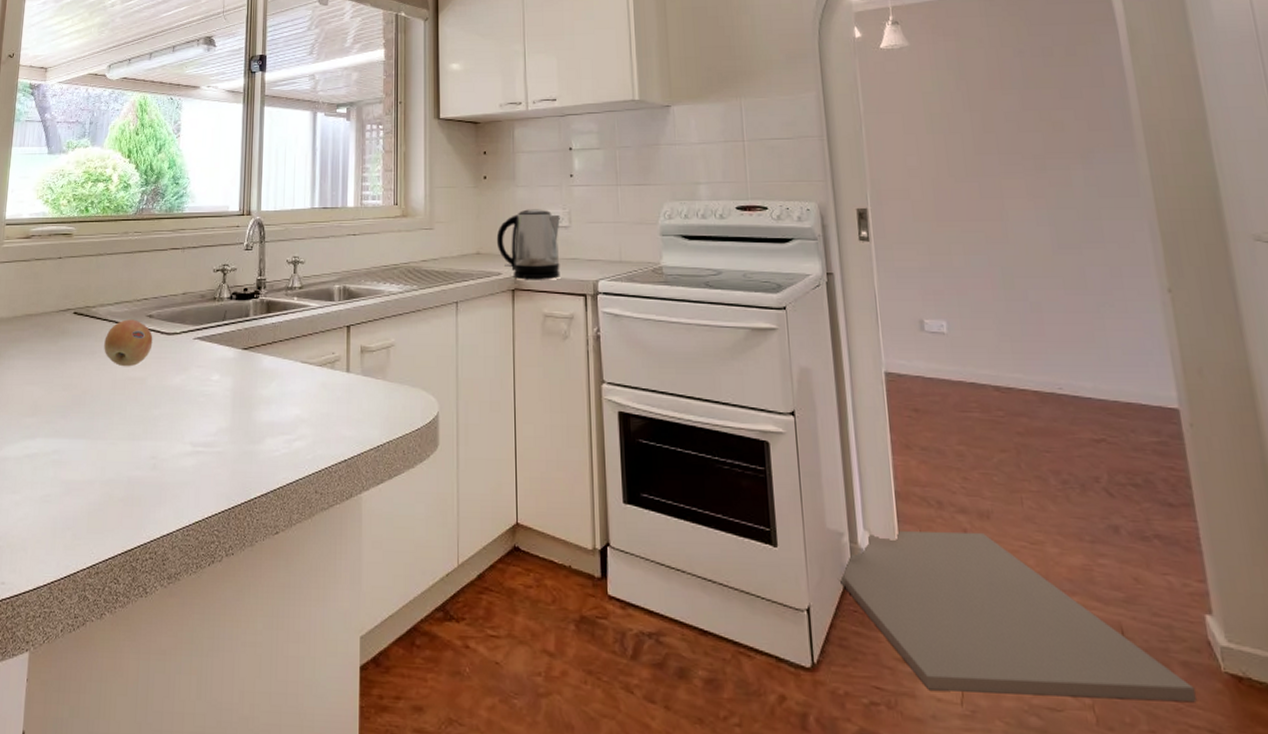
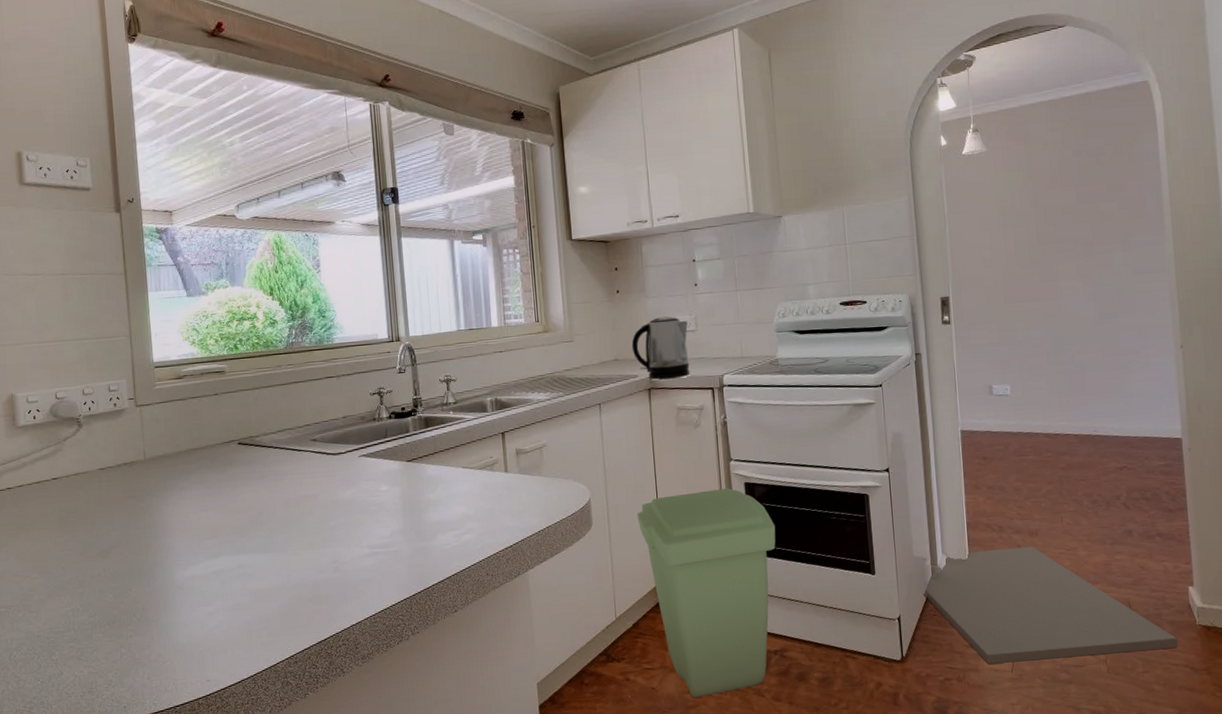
fruit: present [104,319,153,367] -> none [272,444,320,487]
trash can: none [490,416,654,683] -> present [637,488,776,698]

